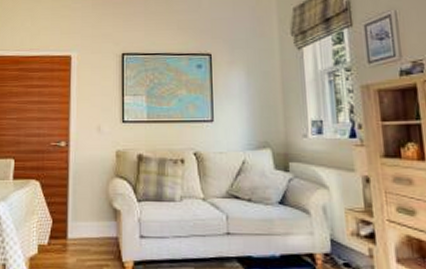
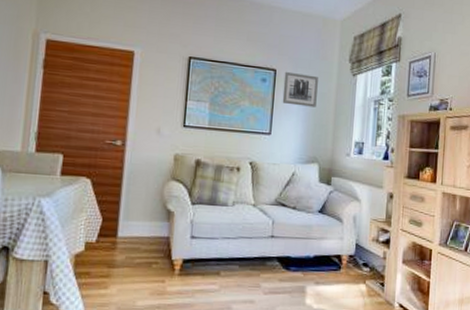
wall art: none [220,54,260,88] -> present [282,71,318,108]

